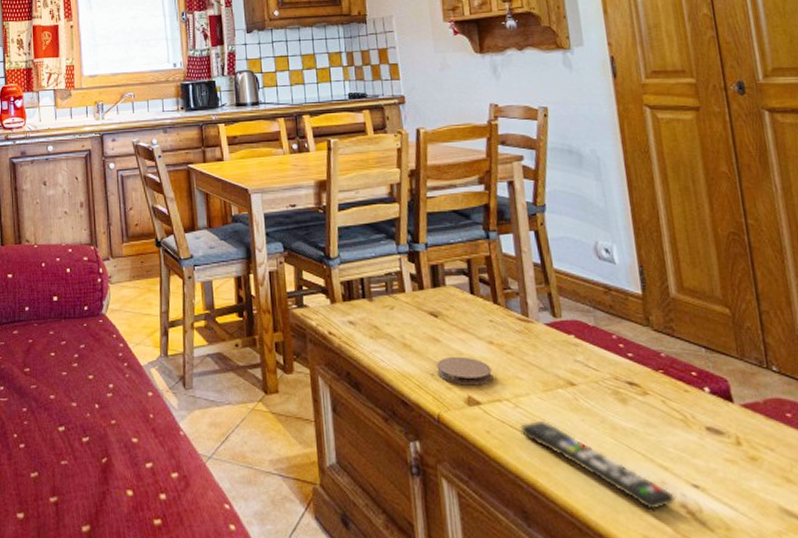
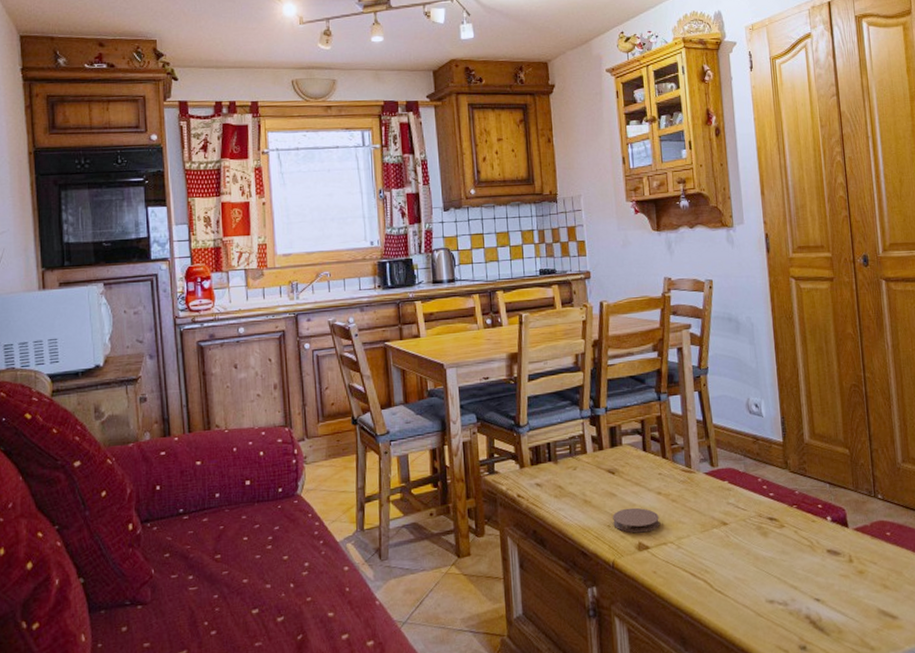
remote control: present [520,420,675,511] -> none [681,557,801,625]

